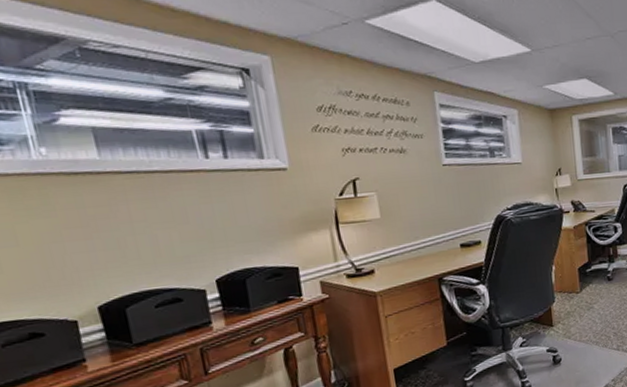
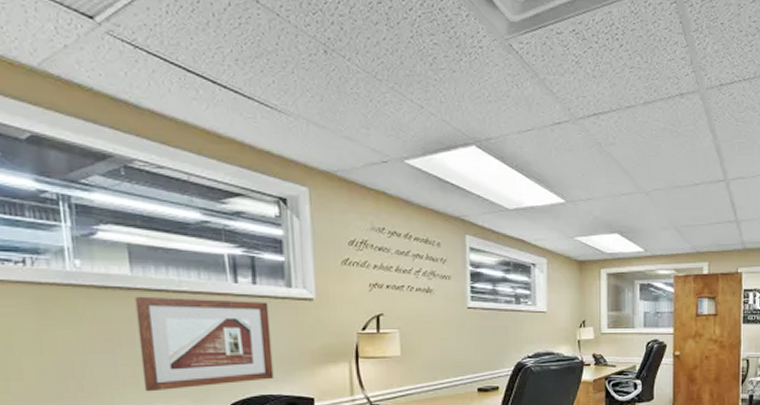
picture frame: none [106,175,256,275] -> present [134,296,274,392]

